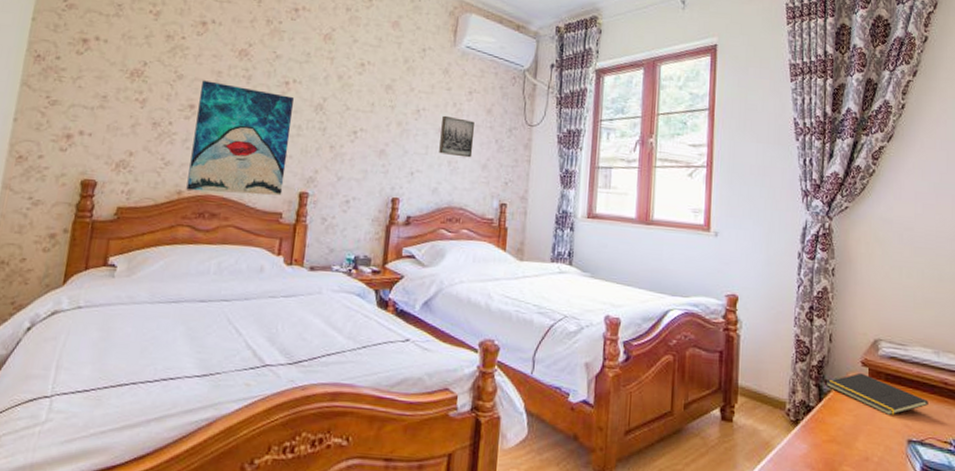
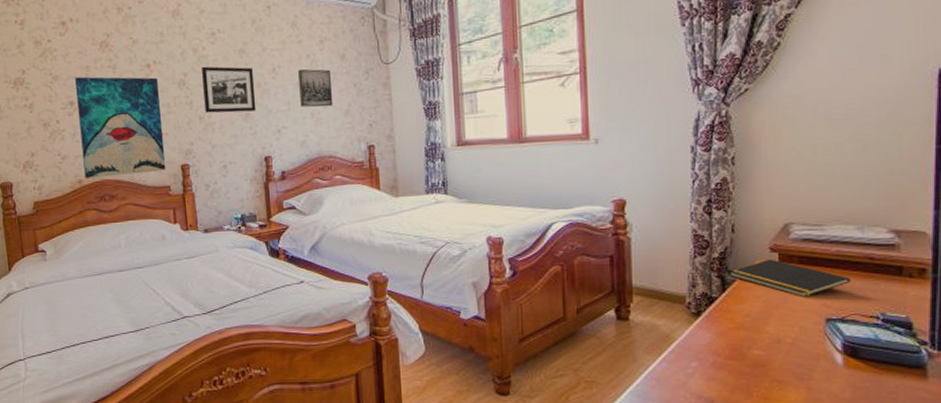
picture frame: none [338,94,397,149] -> present [202,66,257,113]

